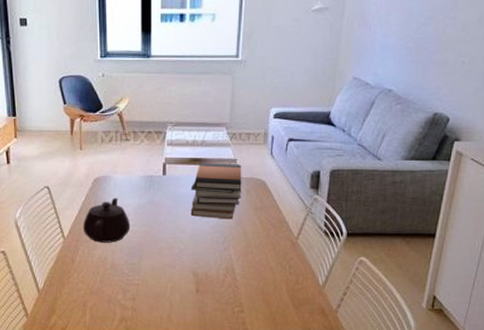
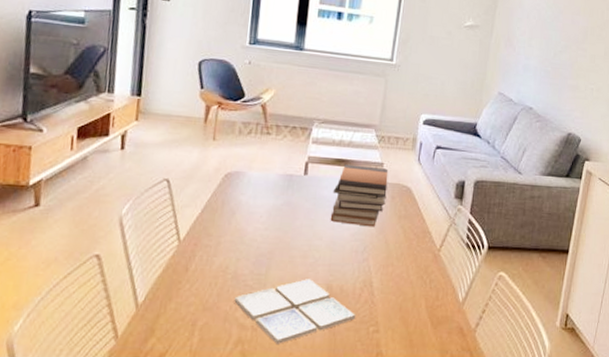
teapot: present [82,197,131,243] -> none [204,196,262,249]
drink coaster: none [115,267,222,322] -> present [234,279,357,344]

